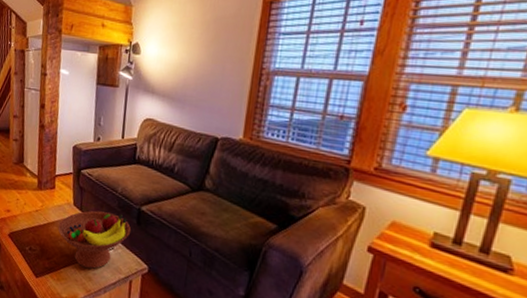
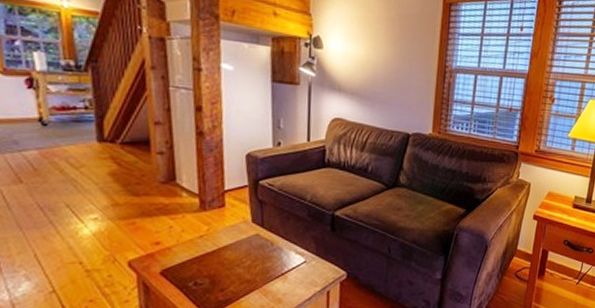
fruit bowl: present [58,210,131,269] -> none [233,223,324,289]

